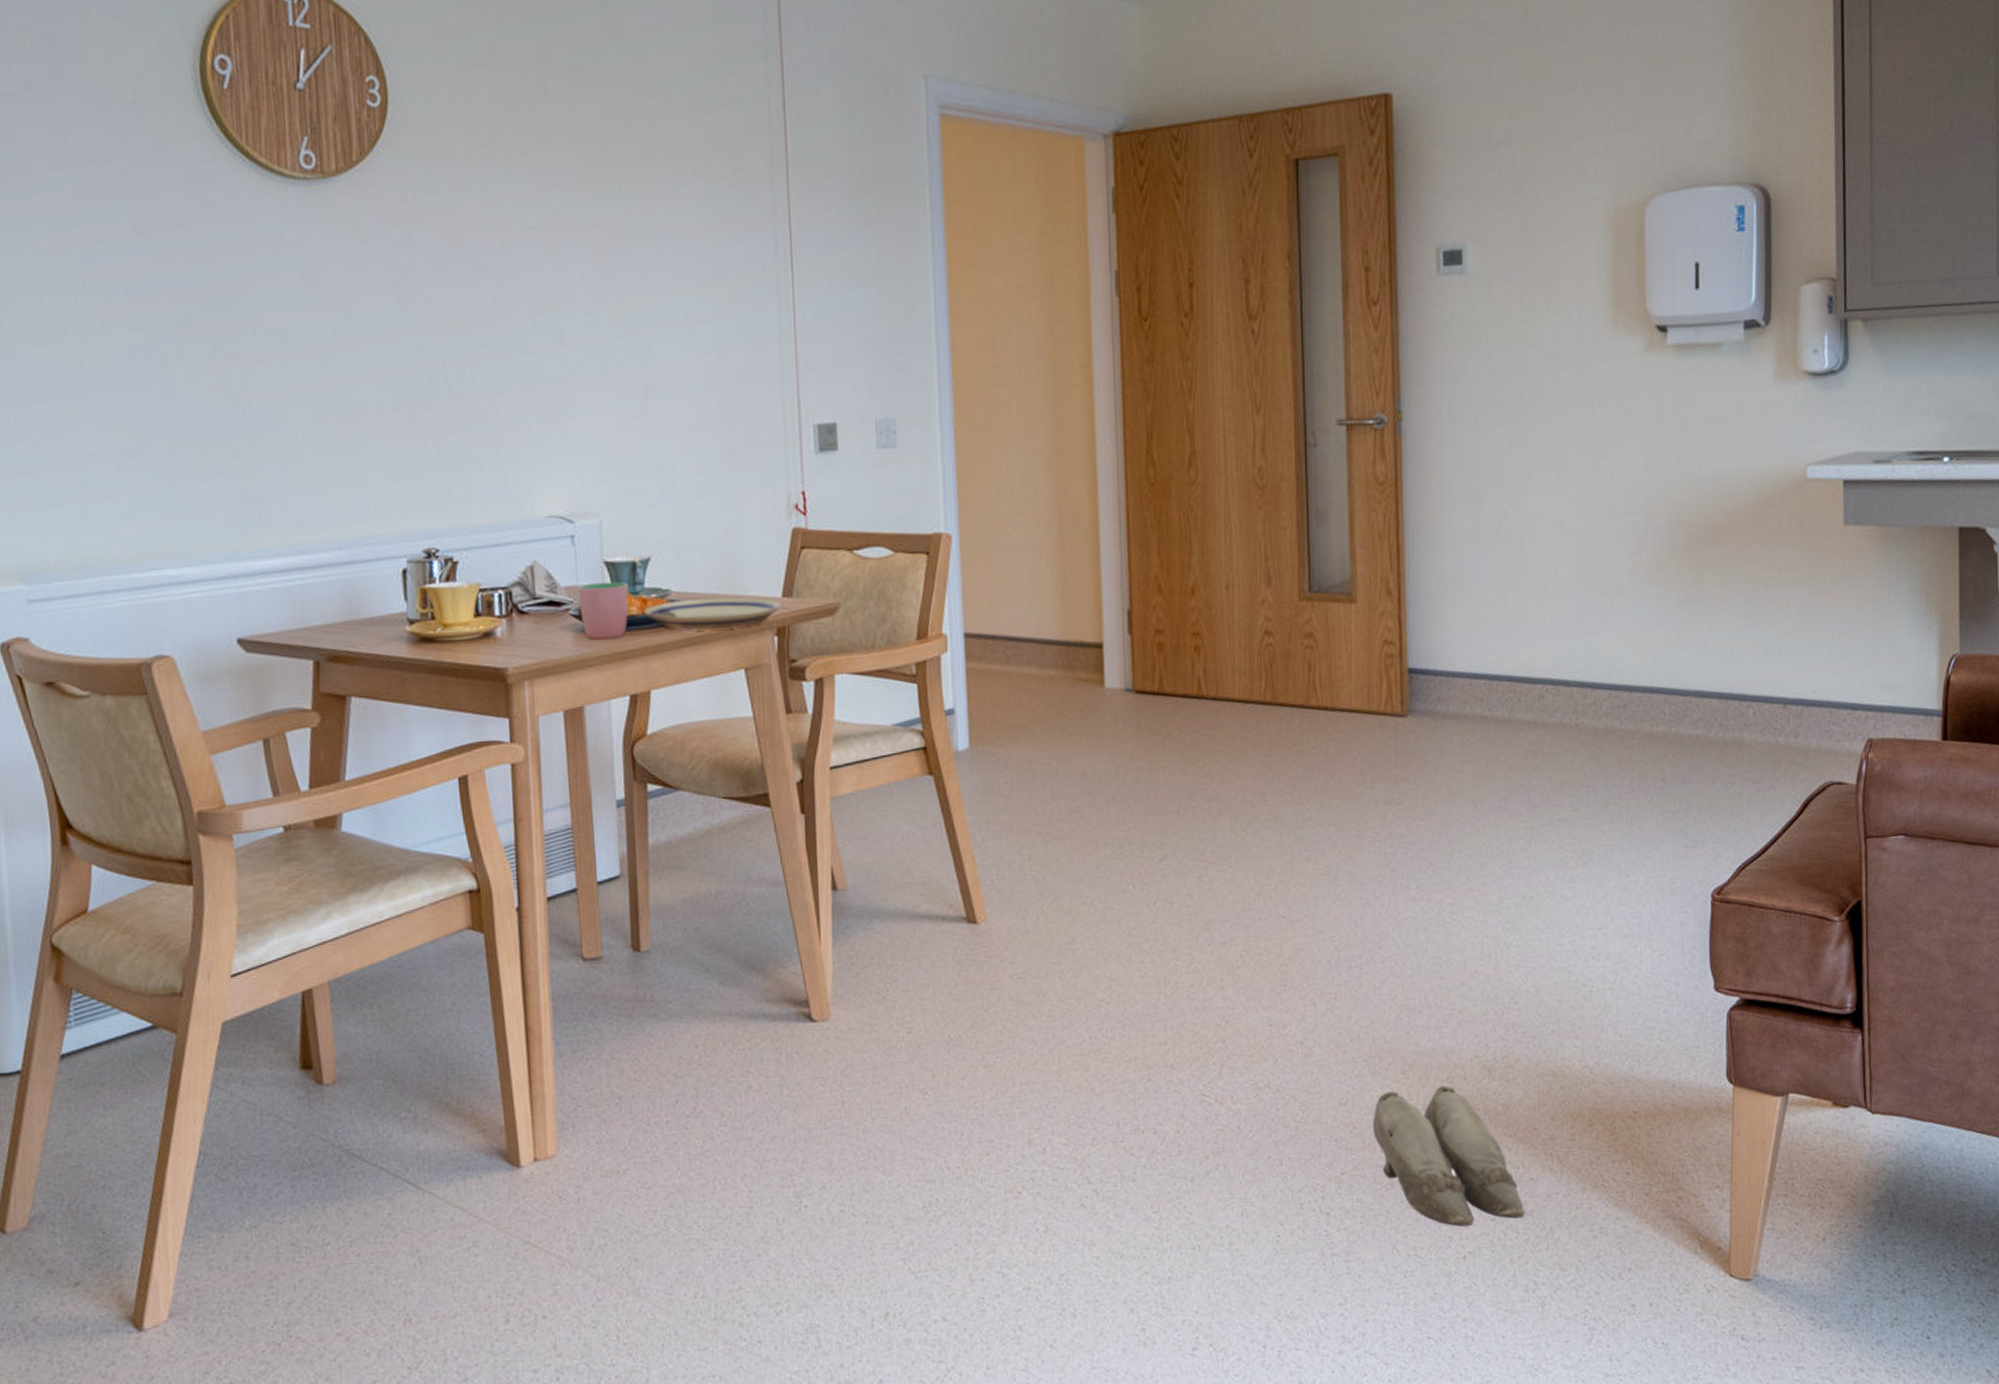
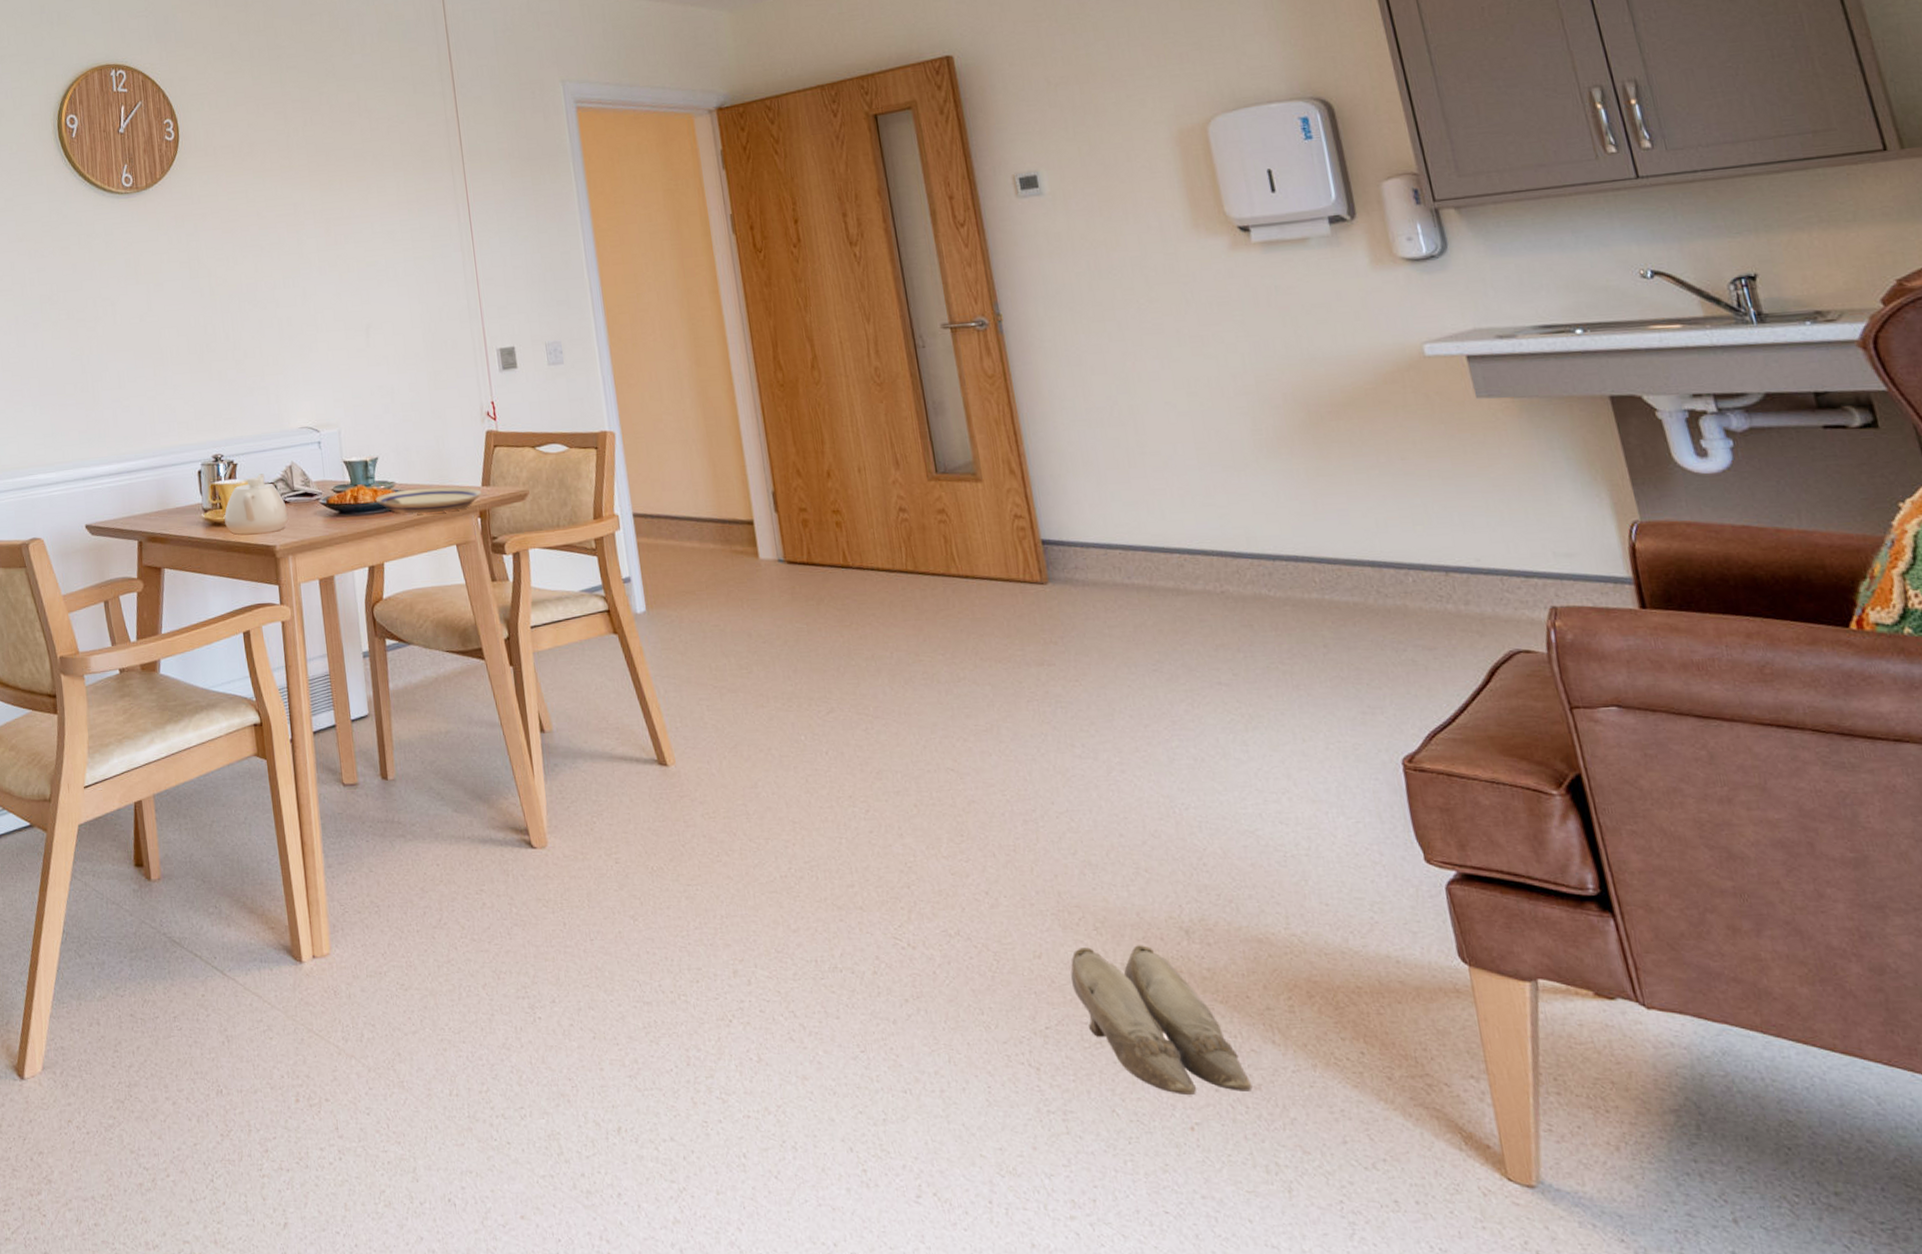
teapot: none [437,575,527,655] -> present [224,473,289,535]
cup: present [578,581,629,641] -> none [325,476,364,524]

